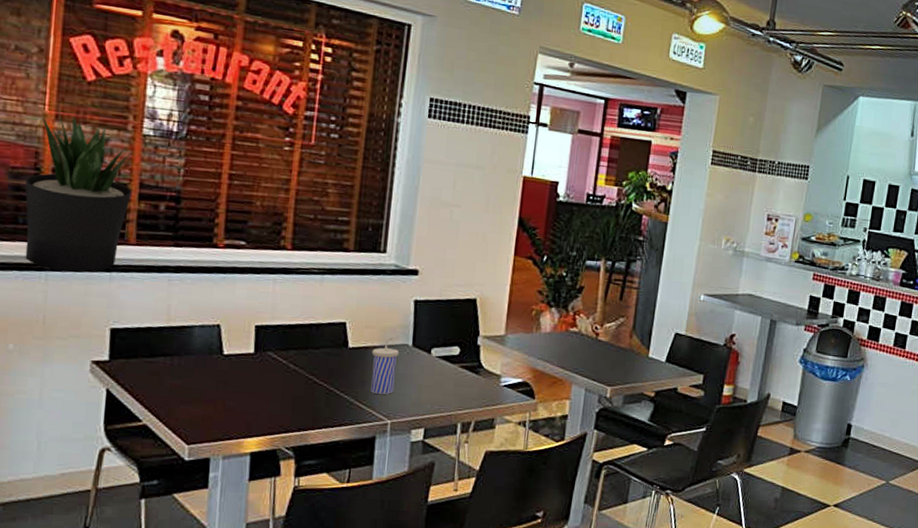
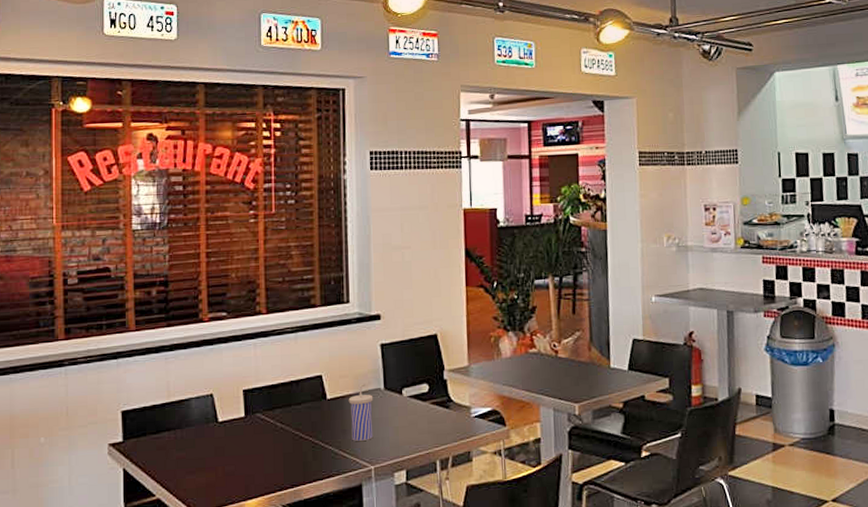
planter: present [25,105,132,273] -> none [43,217,128,365]

